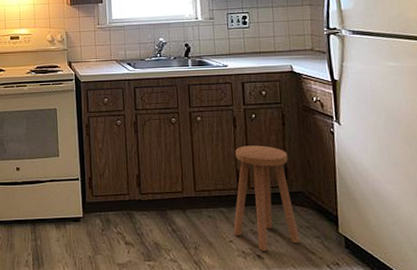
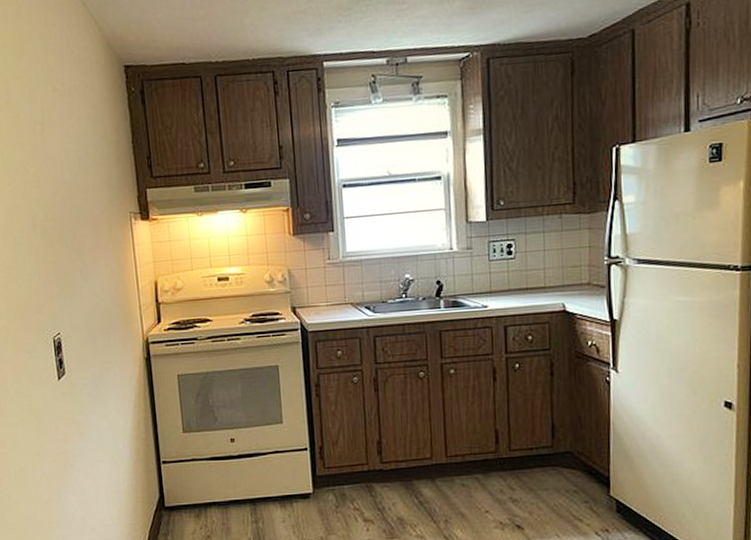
stool: present [233,145,299,252] -> none [489,400,565,522]

